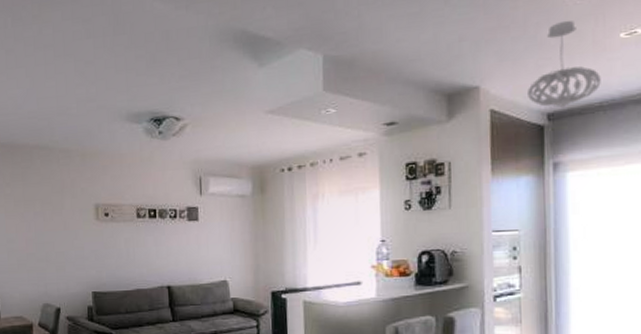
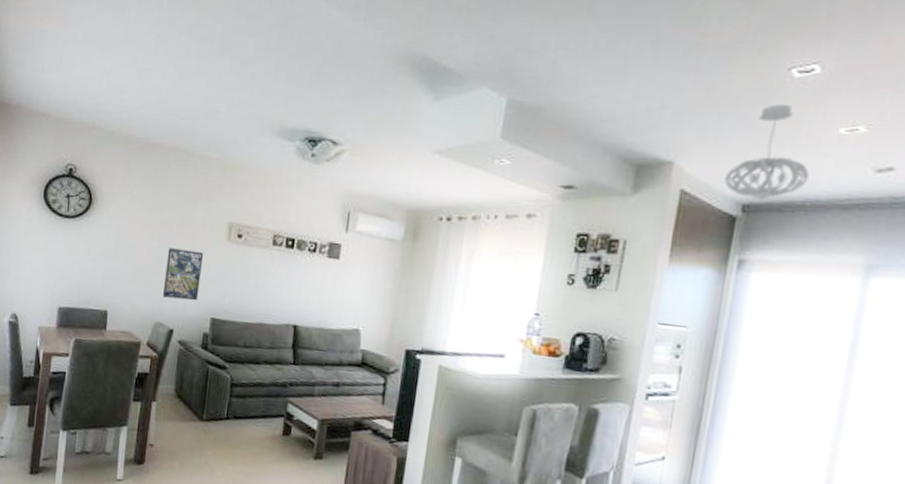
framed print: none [44,234,78,280] -> present [162,248,204,301]

